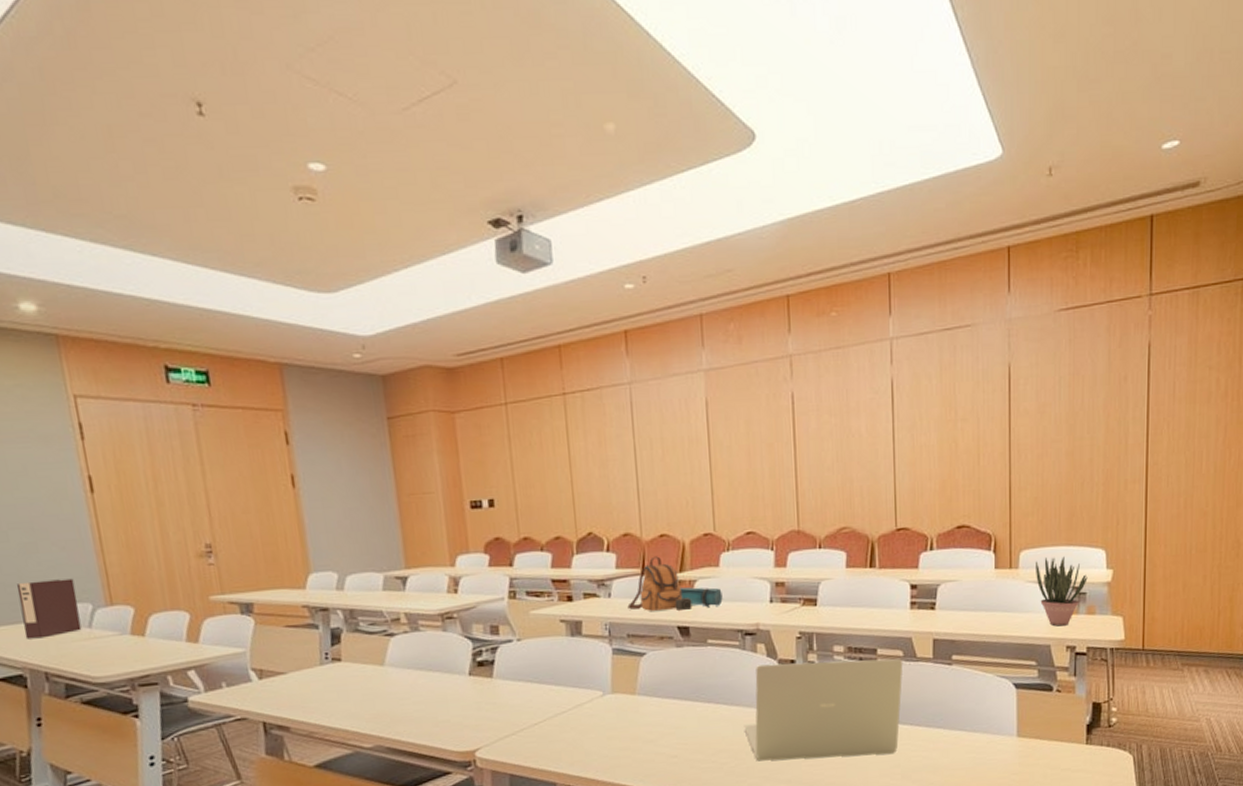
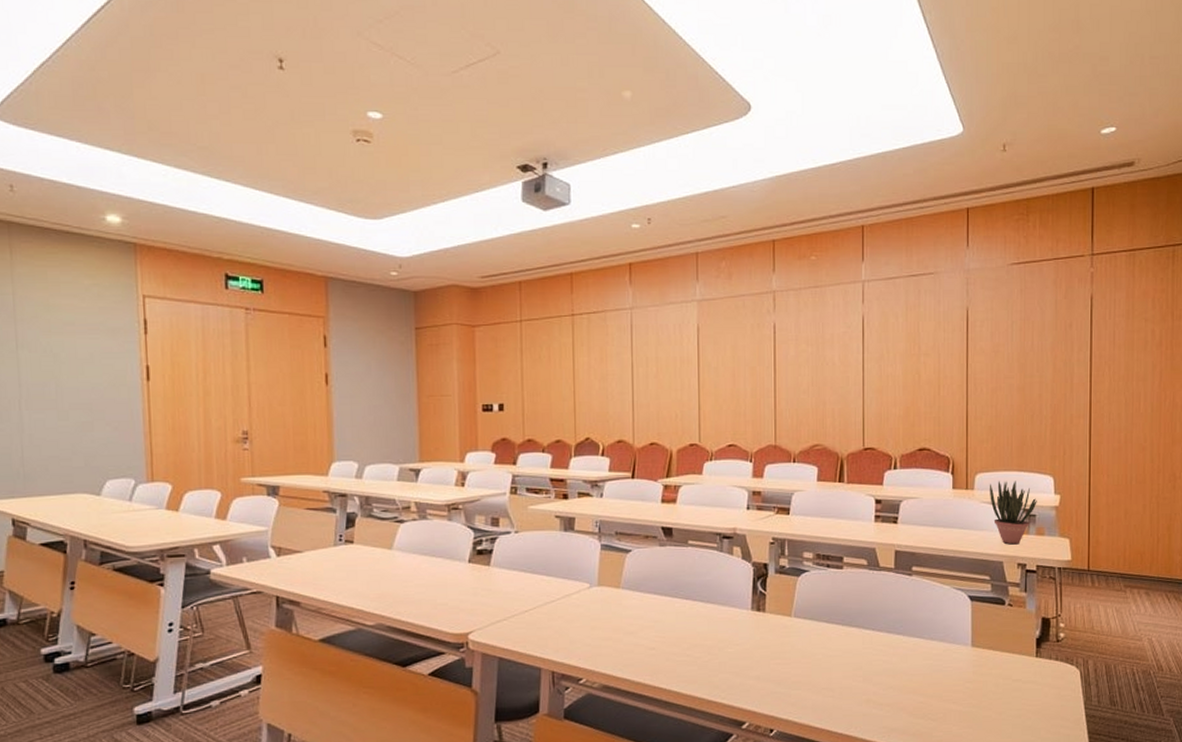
binder: present [16,578,82,639] -> none [69,456,123,509]
backpack: present [627,556,723,612] -> none [617,462,704,513]
laptop: present [743,658,903,761] -> none [718,566,867,657]

